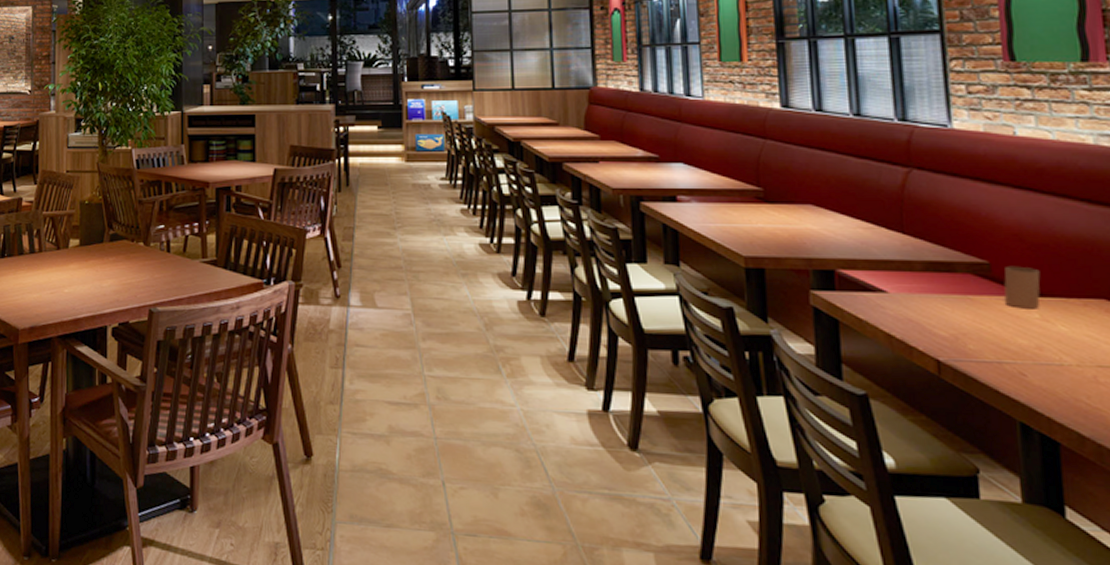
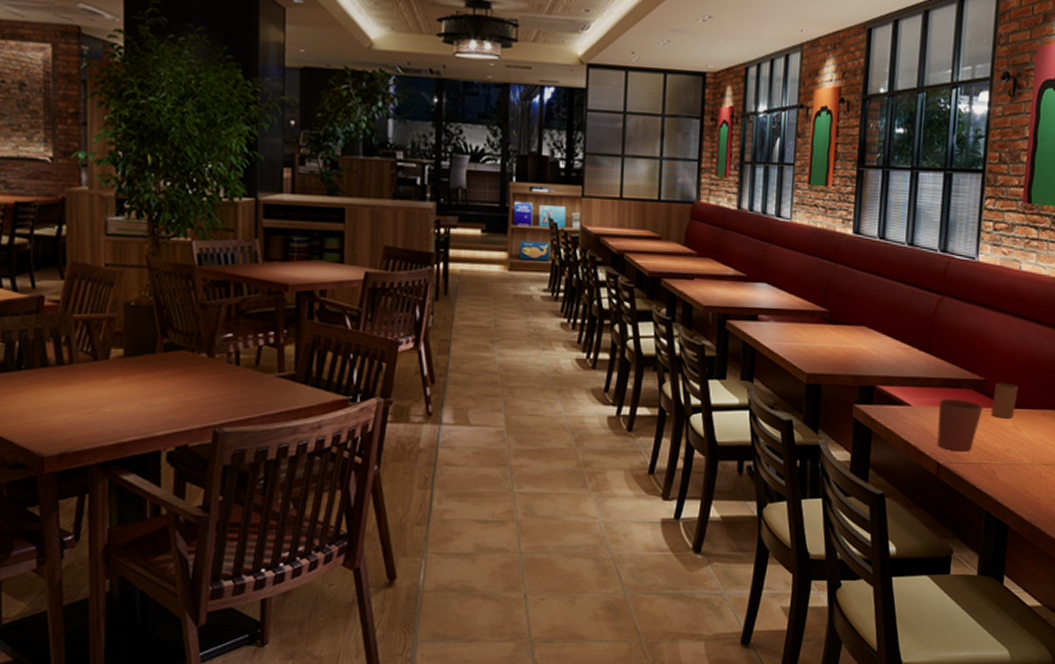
dixie cup: none [926,285,992,348] -> present [937,399,983,451]

